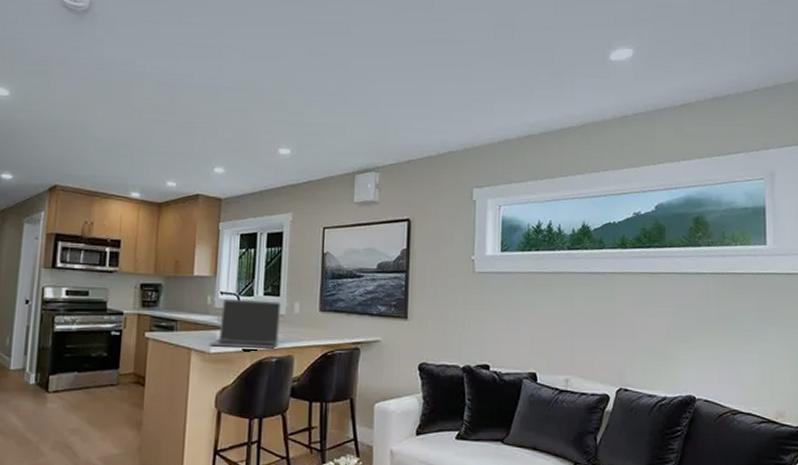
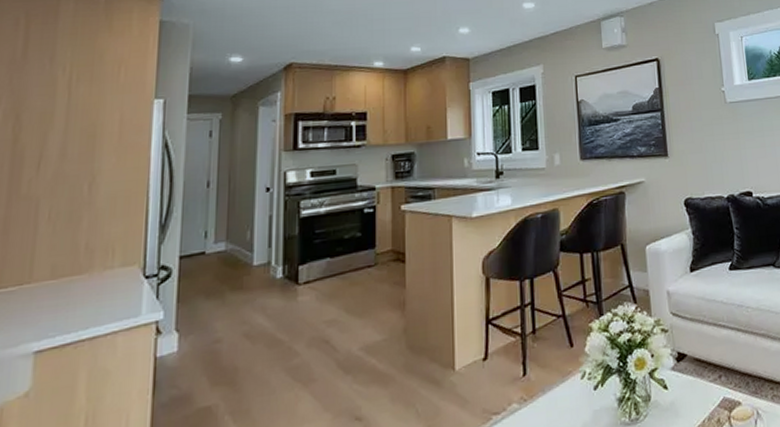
laptop: present [210,299,282,349] -> none [471,155,542,210]

